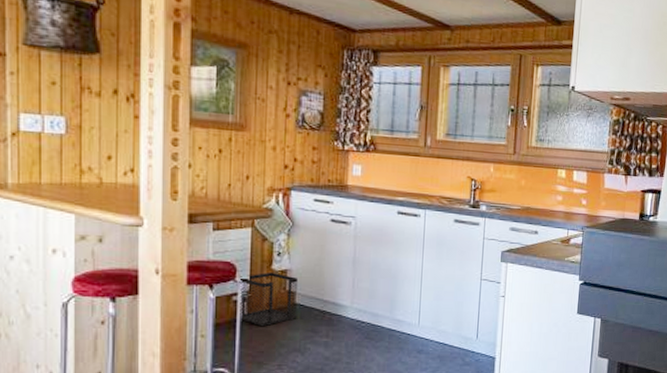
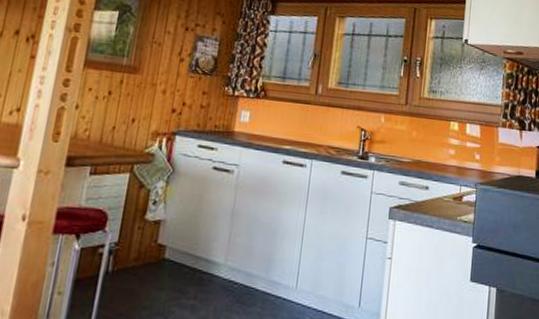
wastebasket: present [239,271,299,327] -> none [103,222,172,285]

